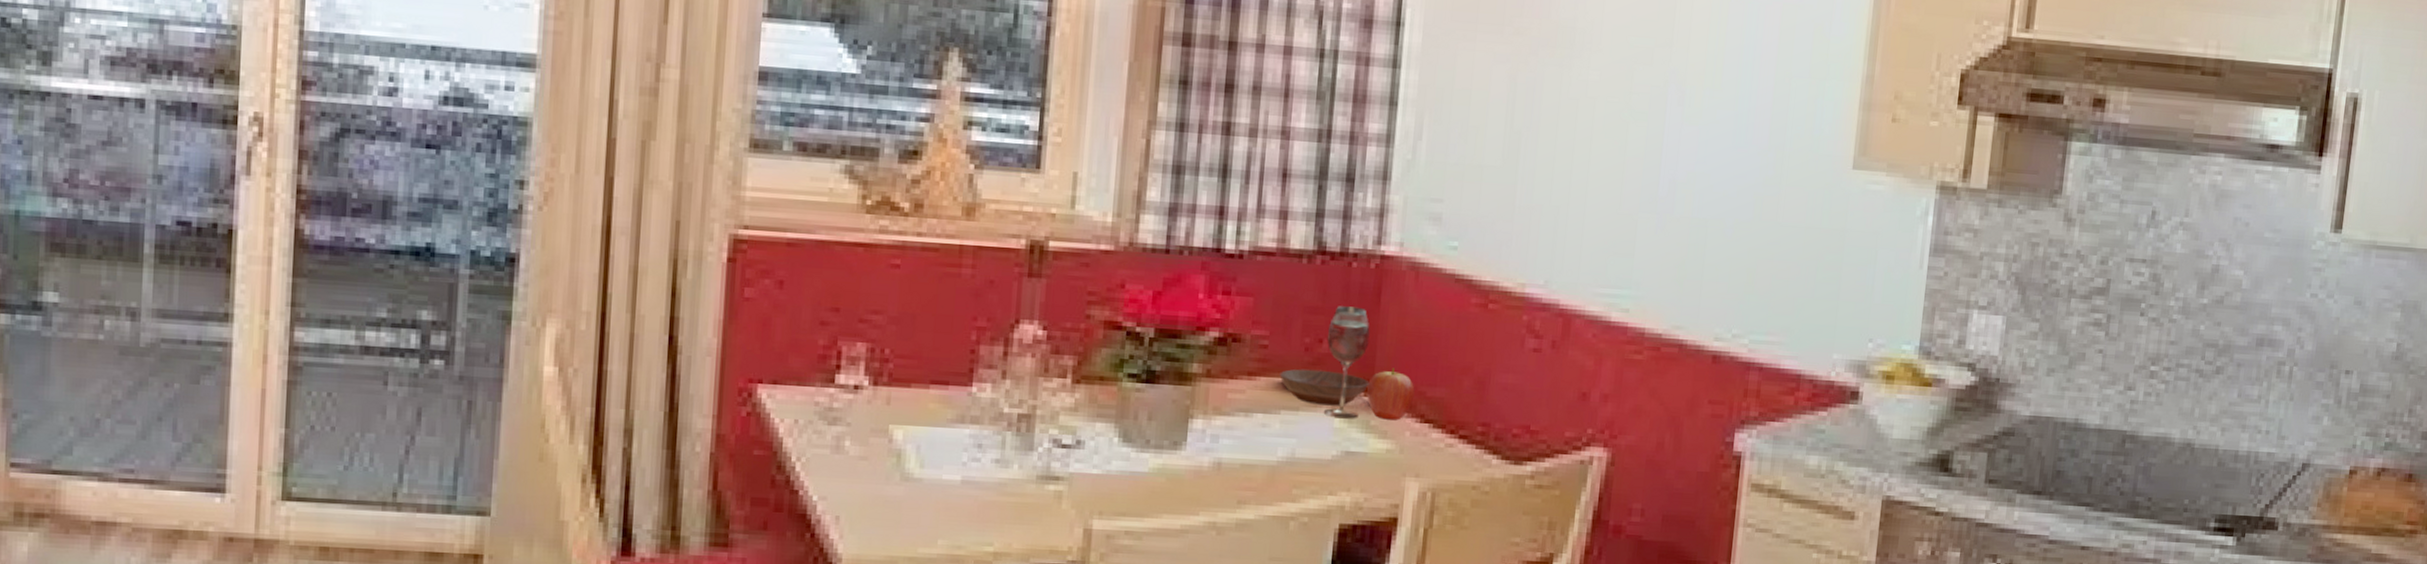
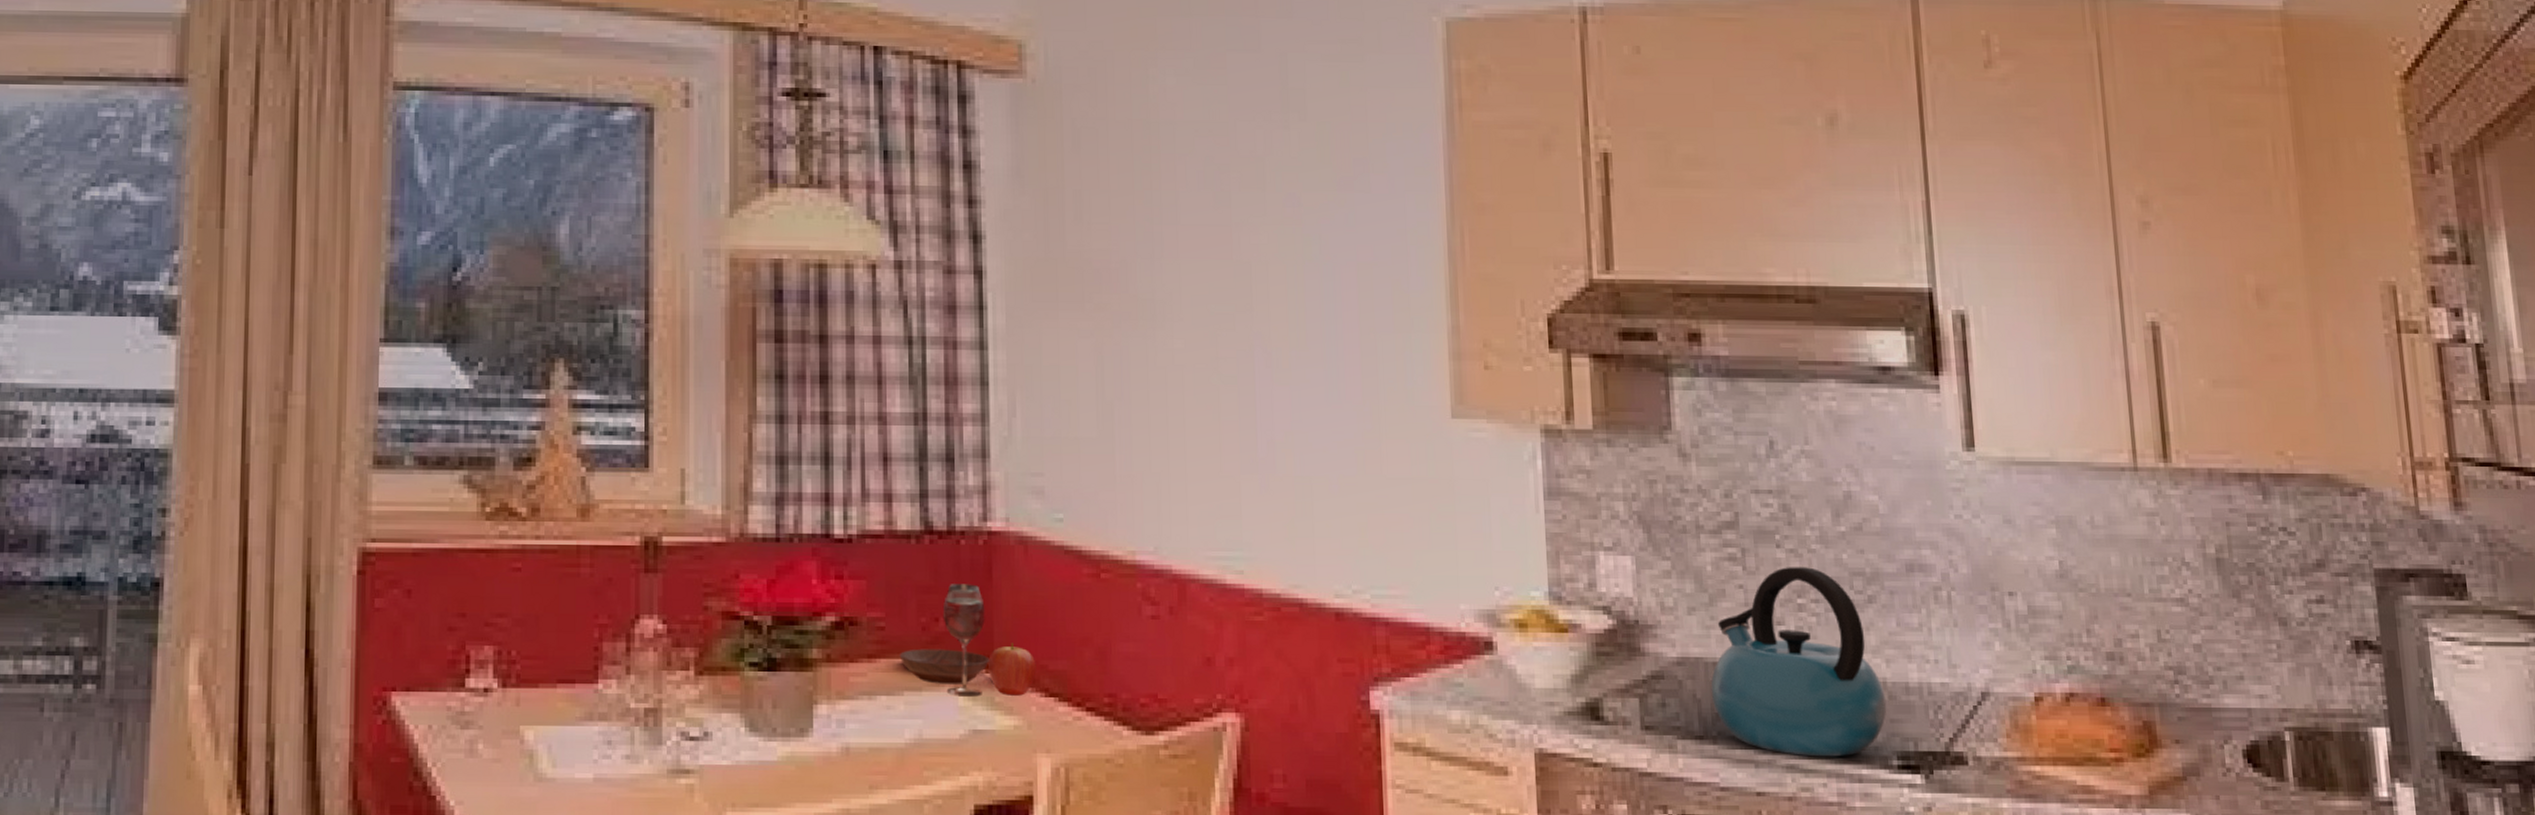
kettle: none [2055,335,2215,517] -> present [1710,567,1887,757]

